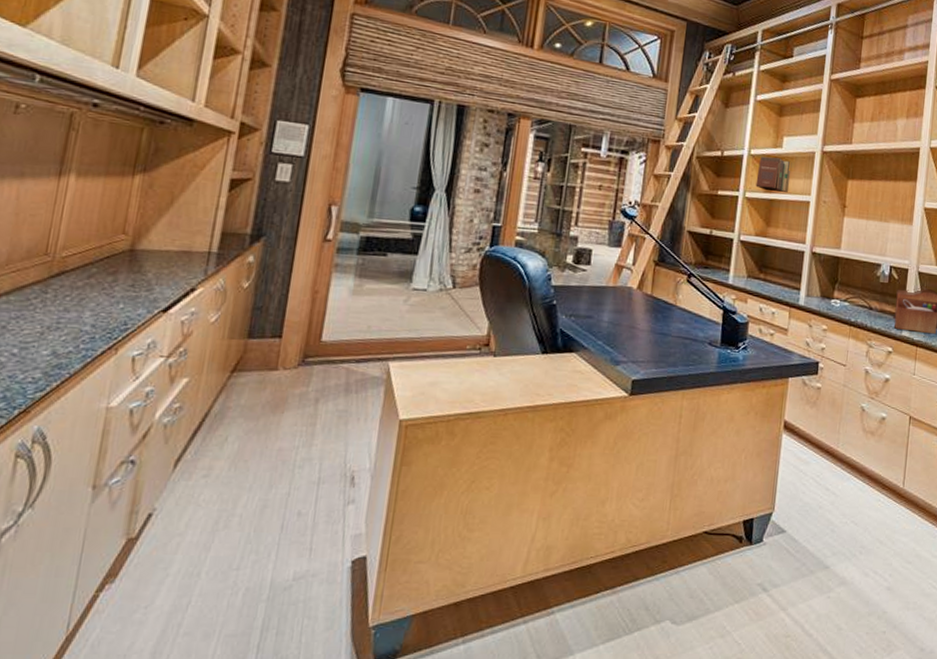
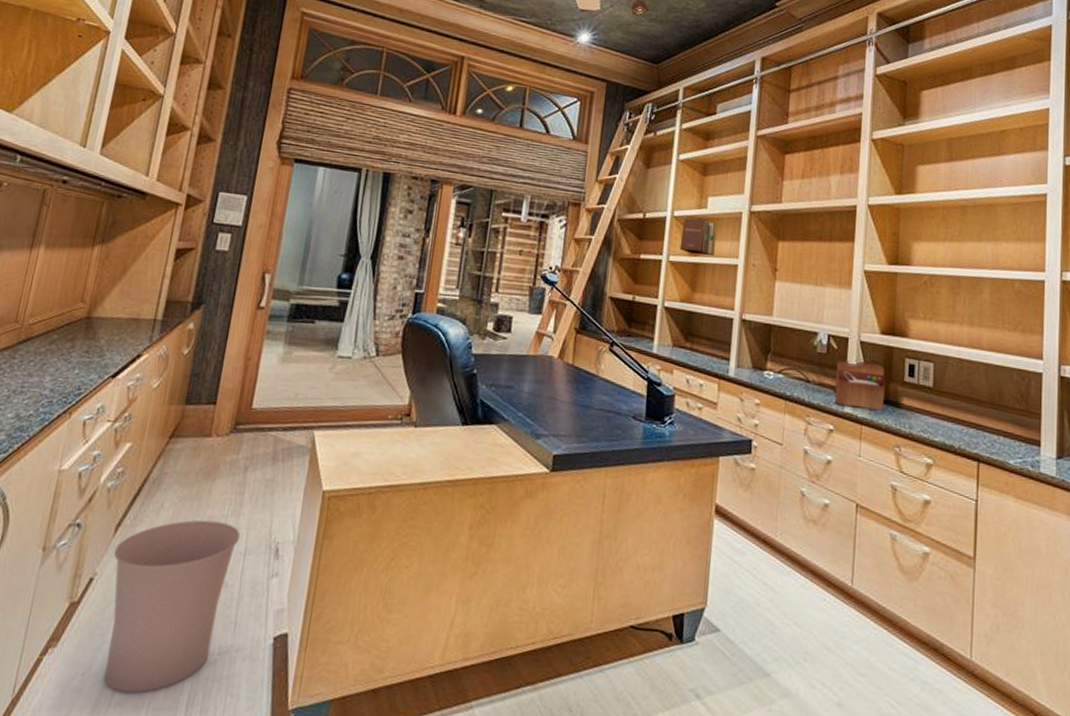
waste bin: none [169,452,313,622] -> present [103,520,241,693]

